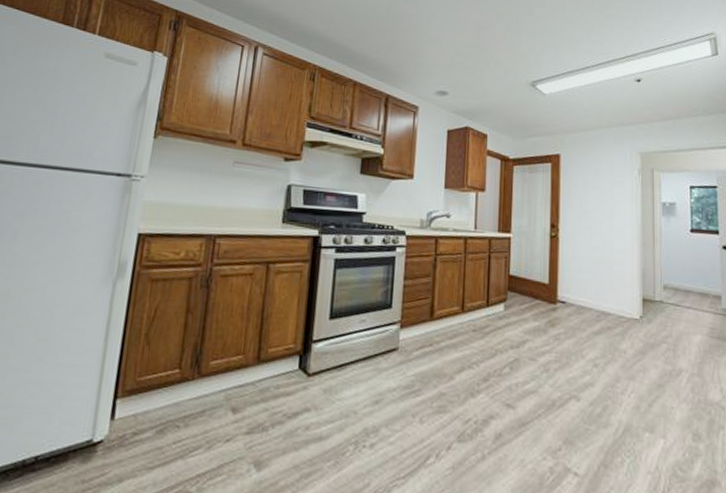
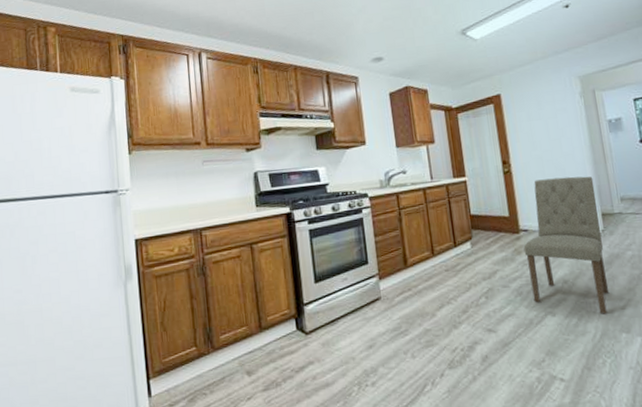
dining chair: none [558,251,640,408] -> present [523,176,610,314]

